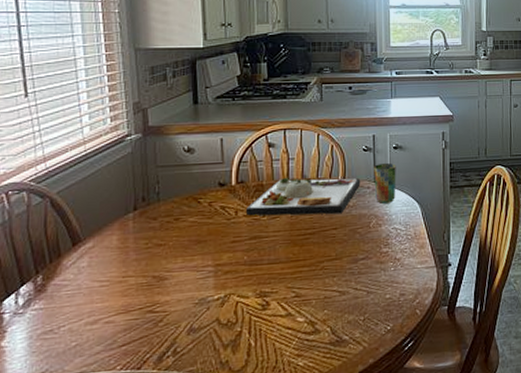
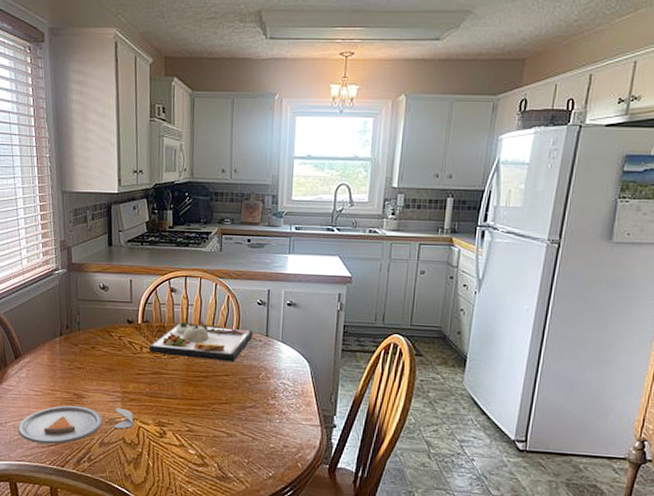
dinner plate: none [76,284,231,346] -> present [18,405,134,445]
cup: present [374,163,396,204] -> none [266,319,289,358]

